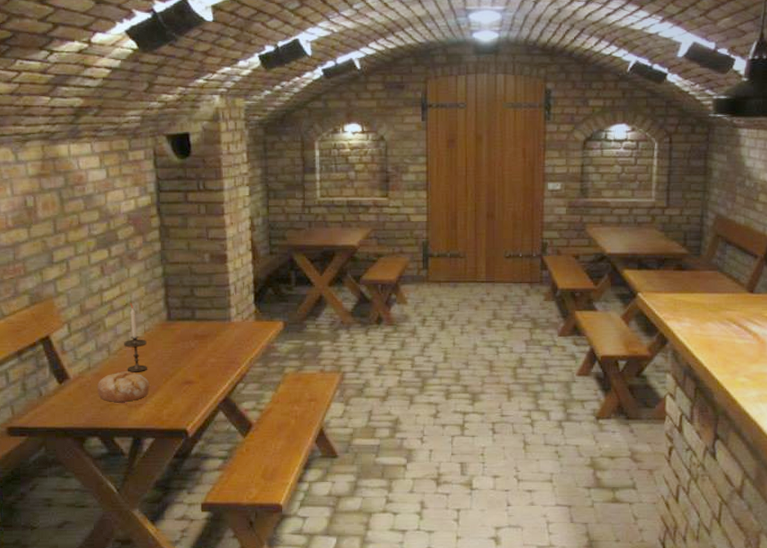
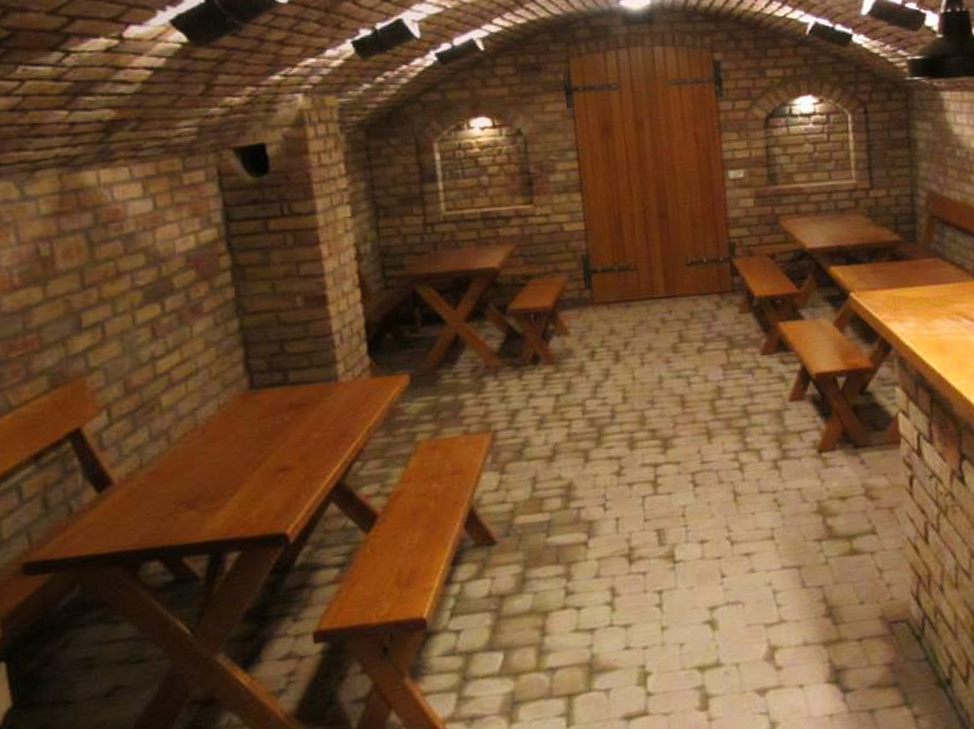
bread: present [98,371,150,402] -> none [154,463,230,509]
candlestick: present [124,303,147,372] -> none [190,371,225,465]

